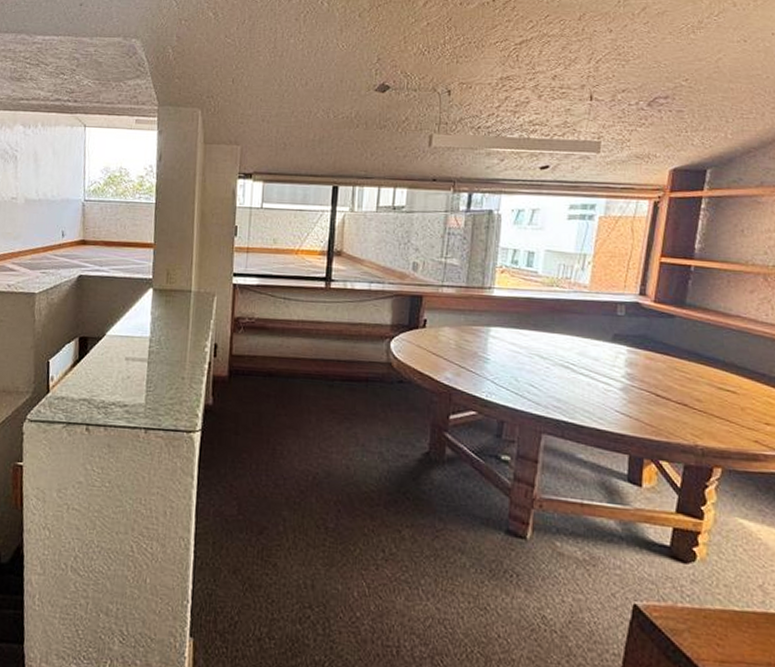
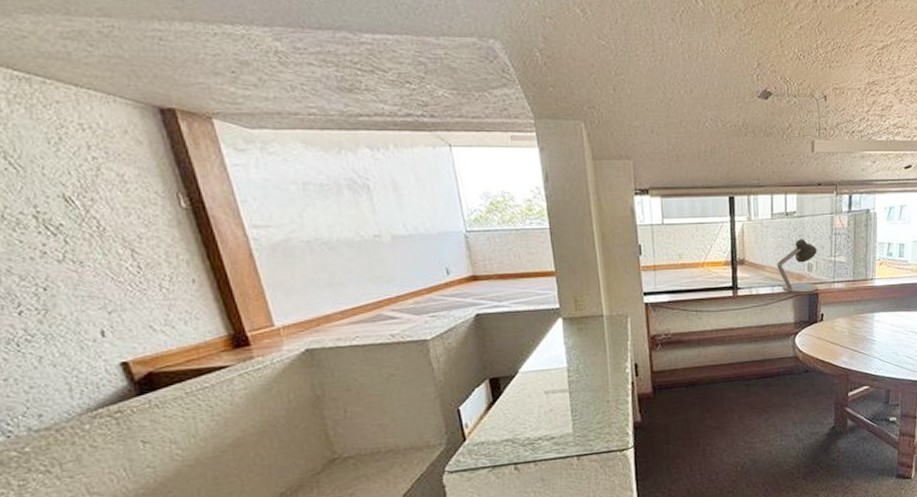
desk lamp: none [377,235,425,294] -> present [777,239,818,293]

